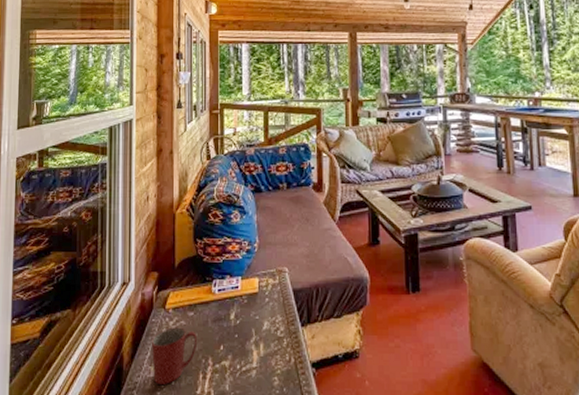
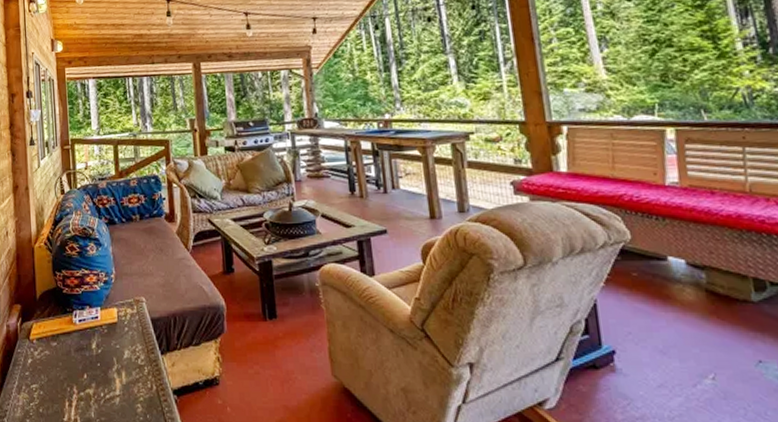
mug: present [152,327,198,384] -> none [19,357,62,412]

